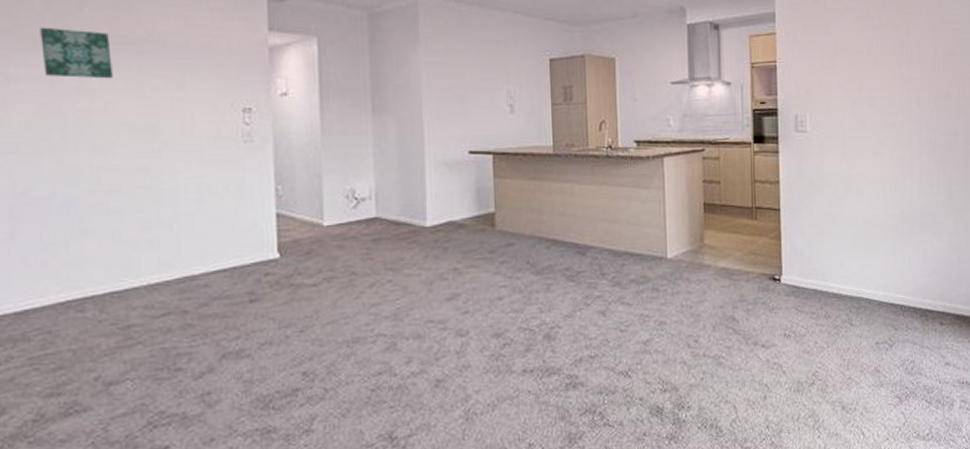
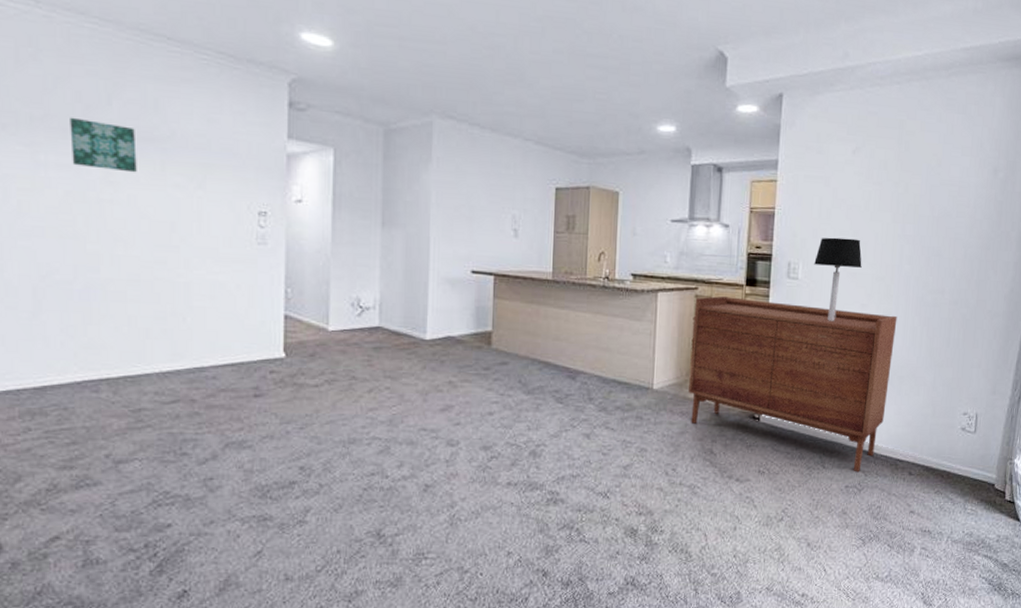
sideboard: none [703,156,912,327] -> present [689,296,897,472]
table lamp: none [822,86,871,173] -> present [814,237,862,321]

